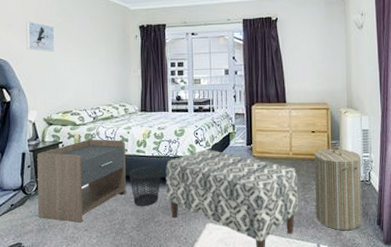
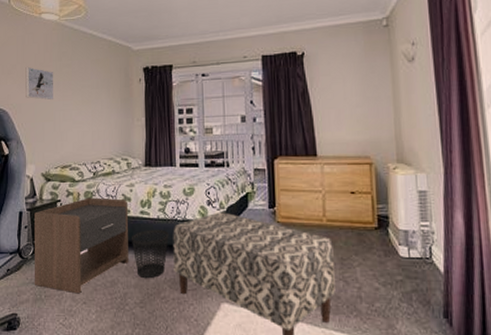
laundry hamper: present [314,144,363,231] -> none [355,209,423,324]

